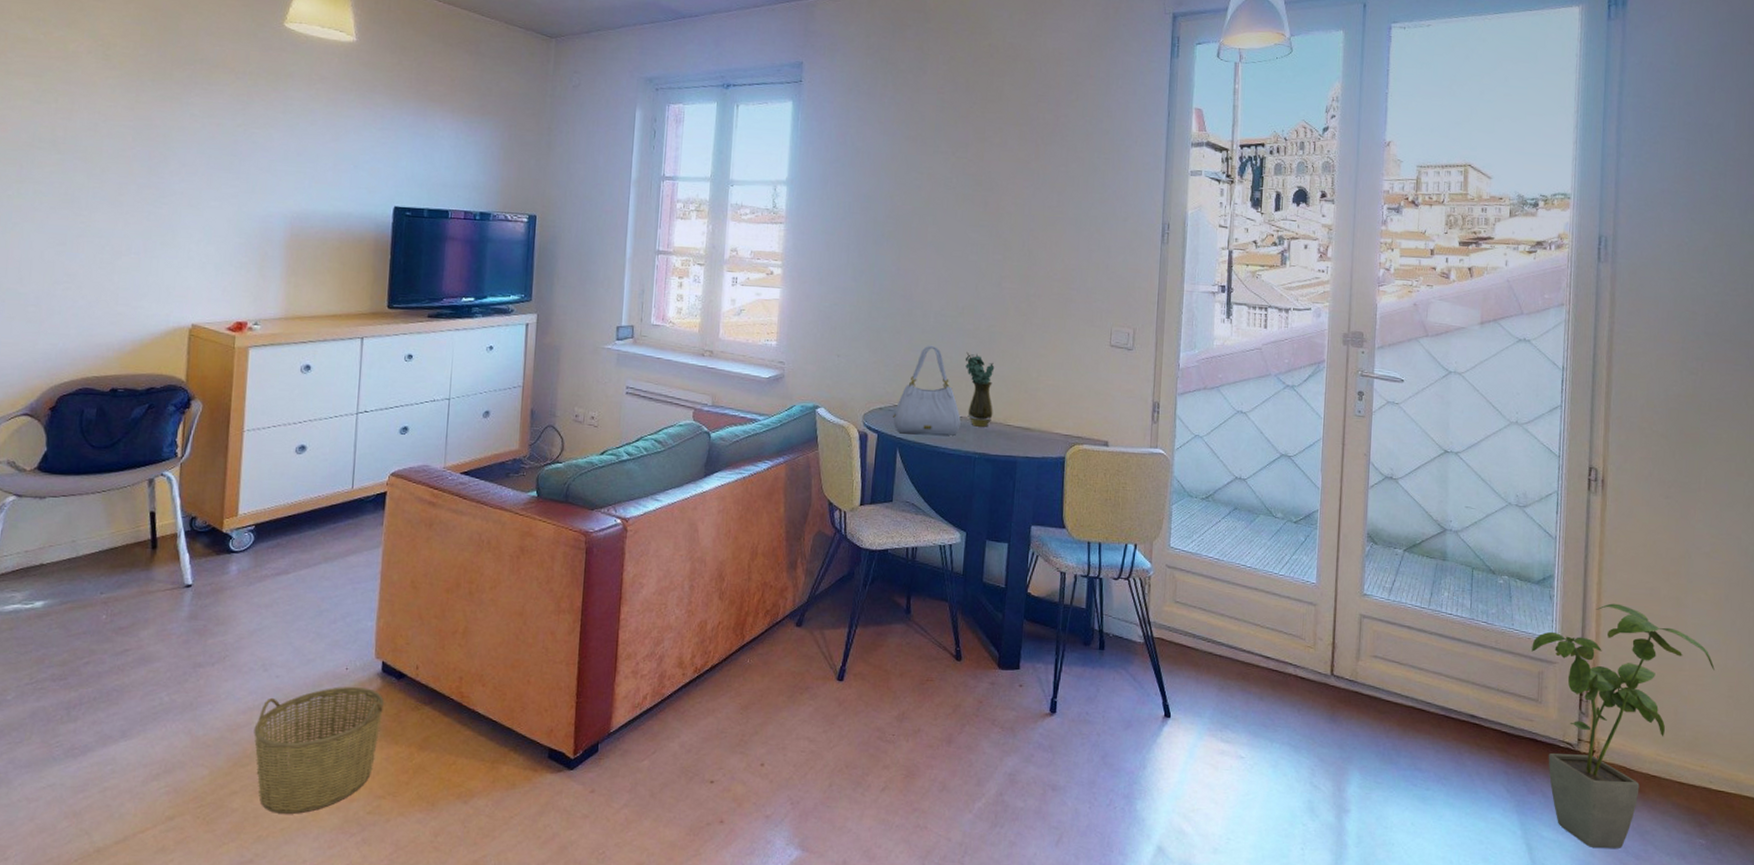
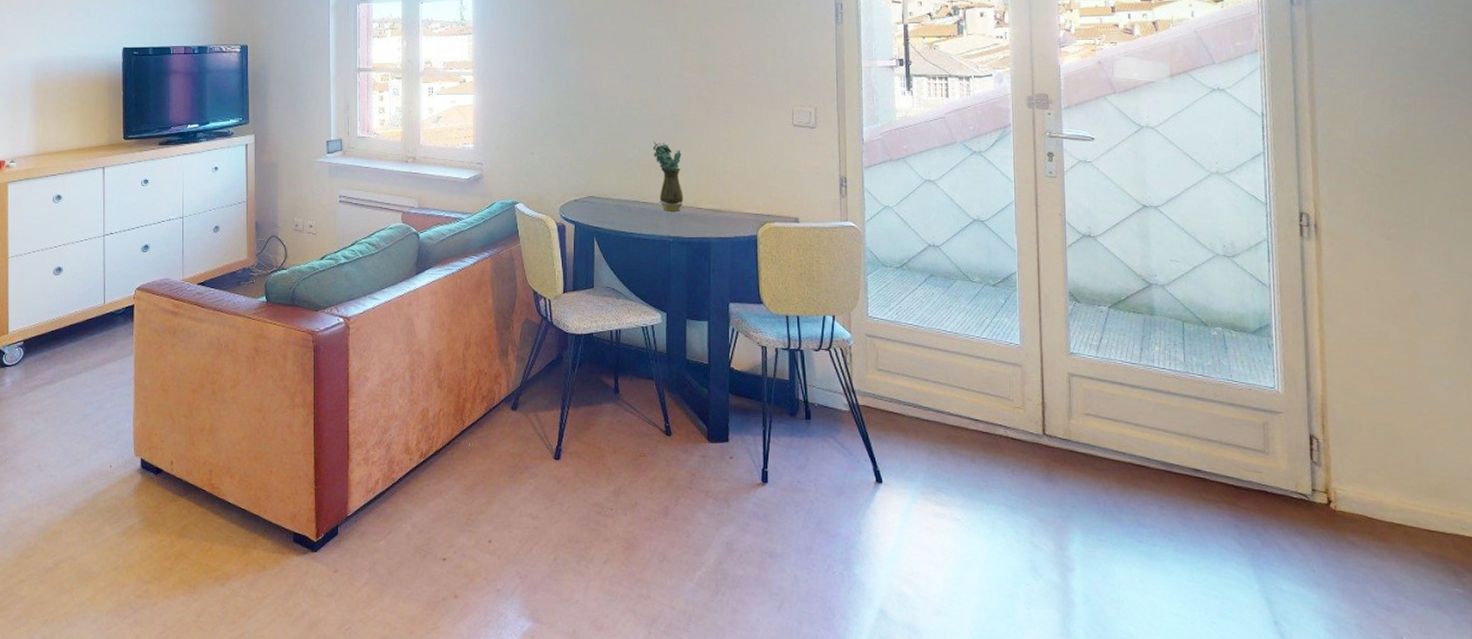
basket: present [254,687,385,814] -> none [35,483,146,599]
handbag: present [893,345,962,436] -> none [588,137,654,223]
house plant: present [1532,603,1715,848] -> none [1253,349,1457,600]

